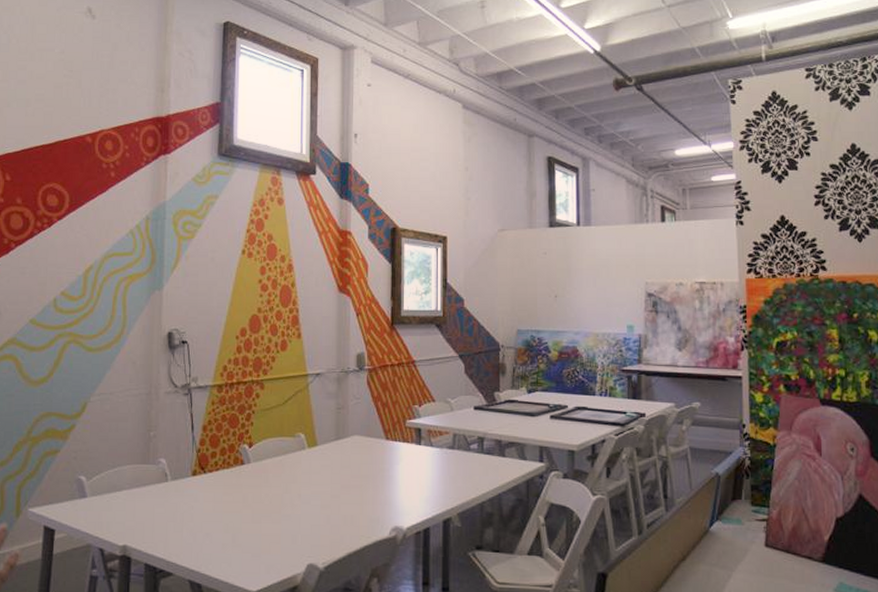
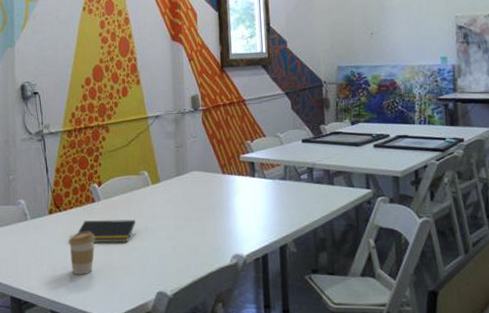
coffee cup: none [213,496,242,543] -> present [69,231,95,275]
notepad: none [223,483,288,510] -> present [77,219,135,243]

